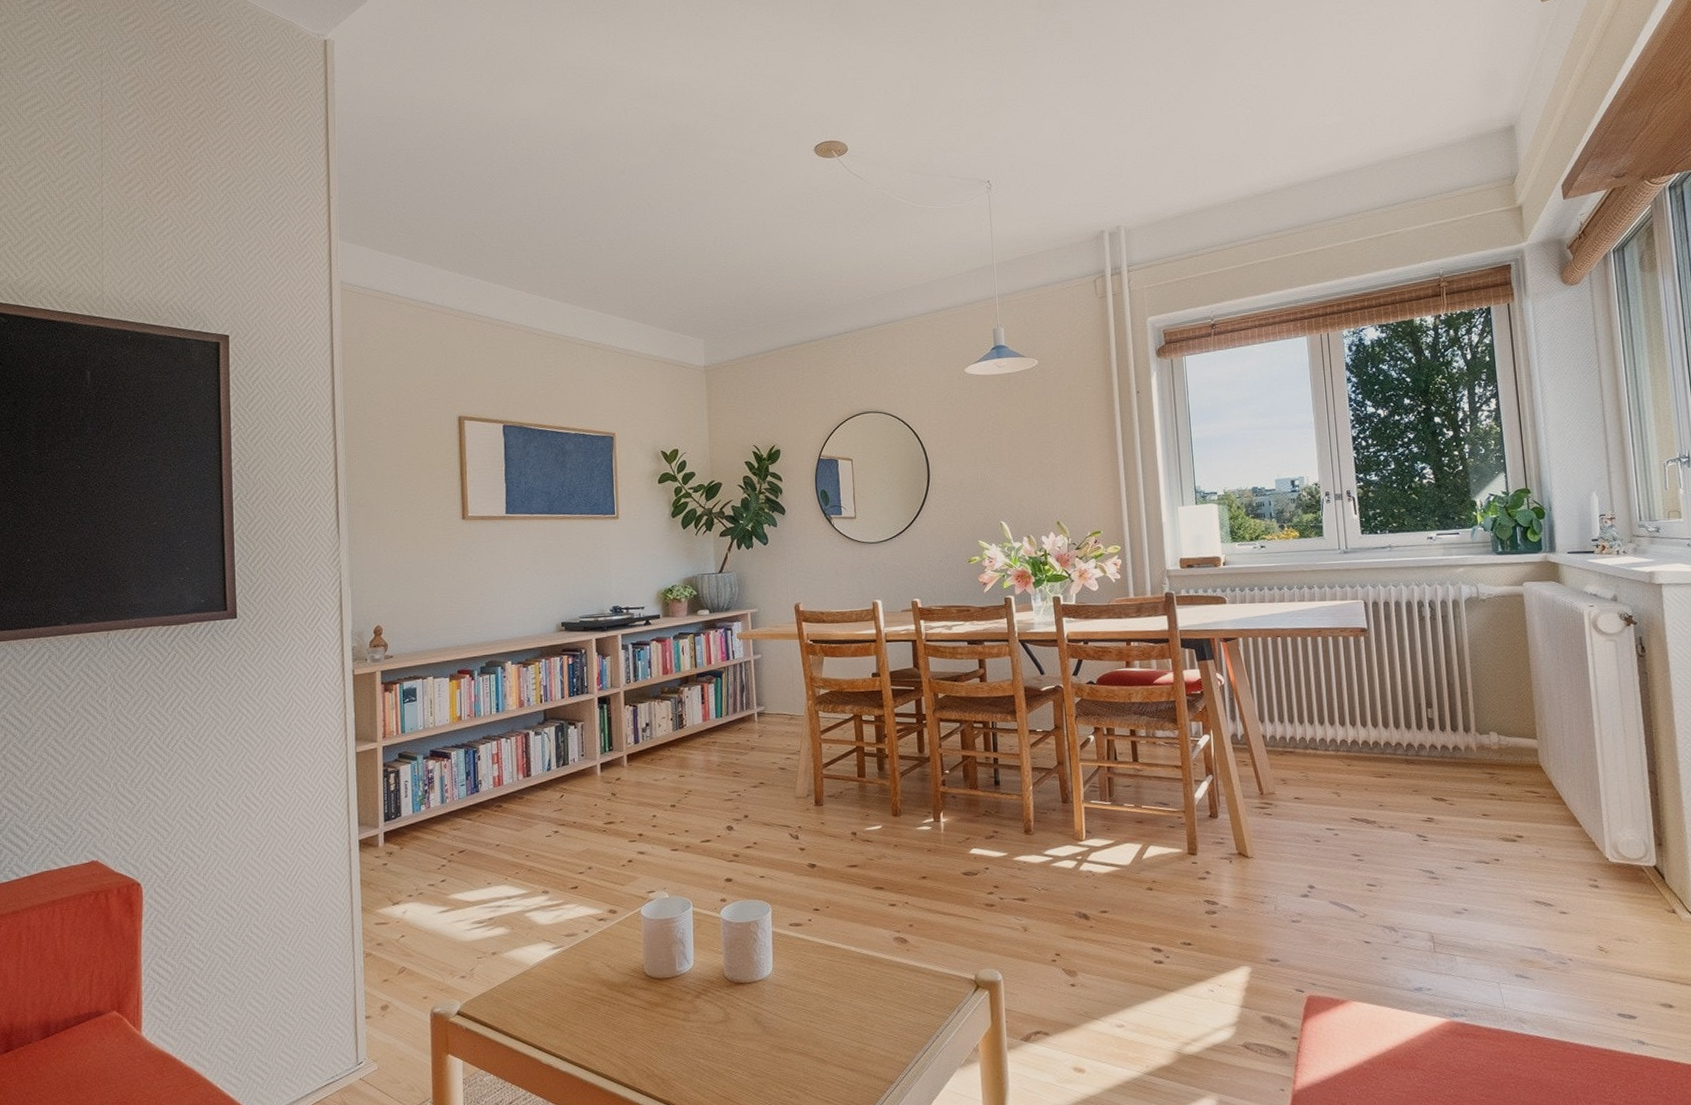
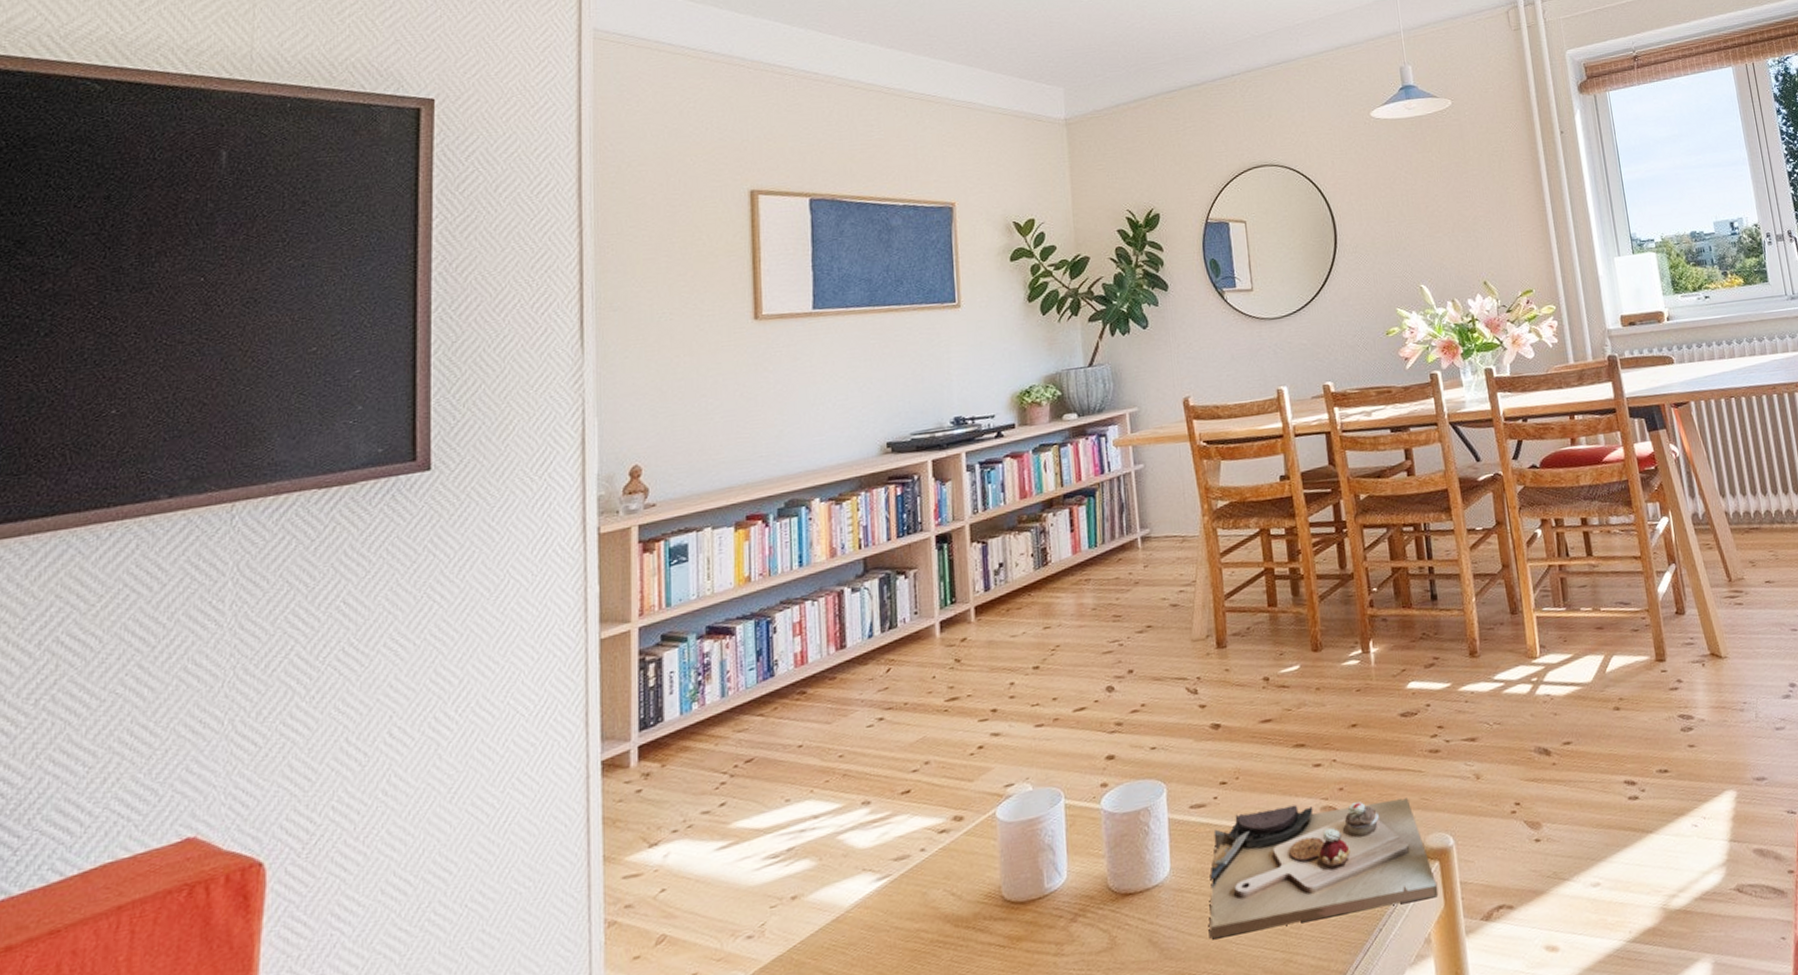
decorative tray: none [802,933,987,1025] -> present [1209,797,1439,939]

